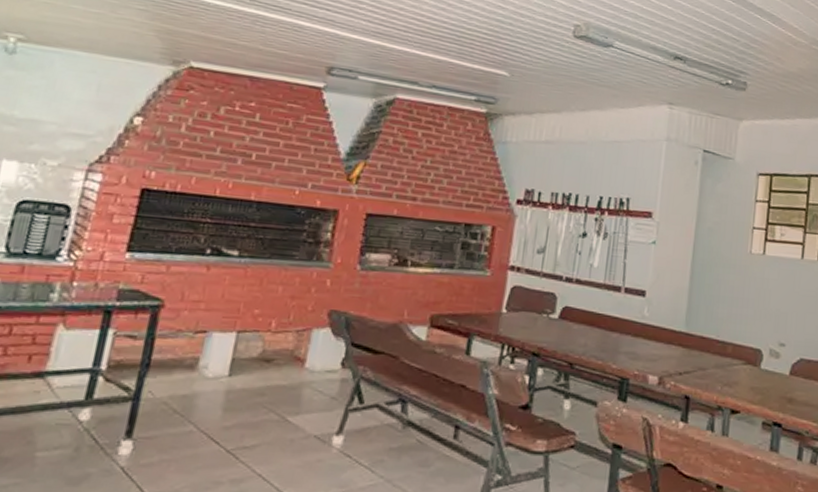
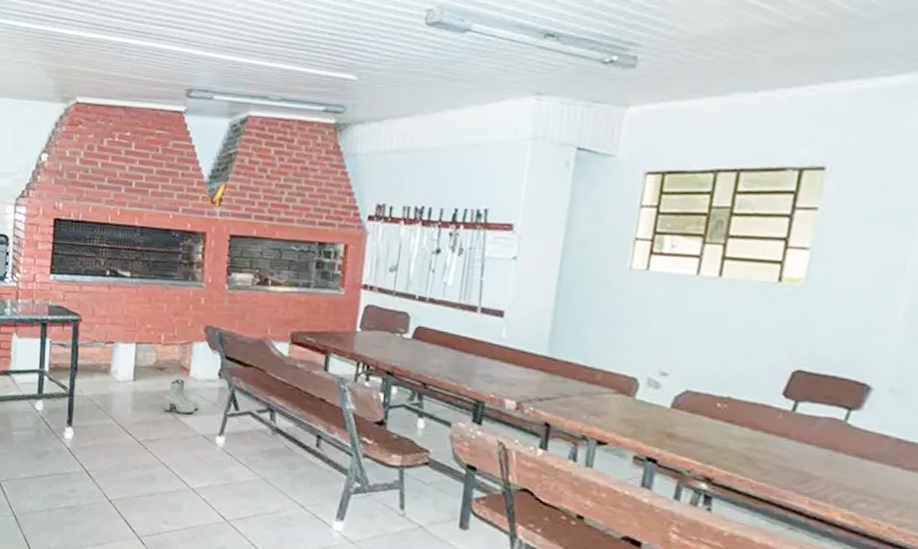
boots: none [267,371,315,412] -> present [164,378,200,414]

